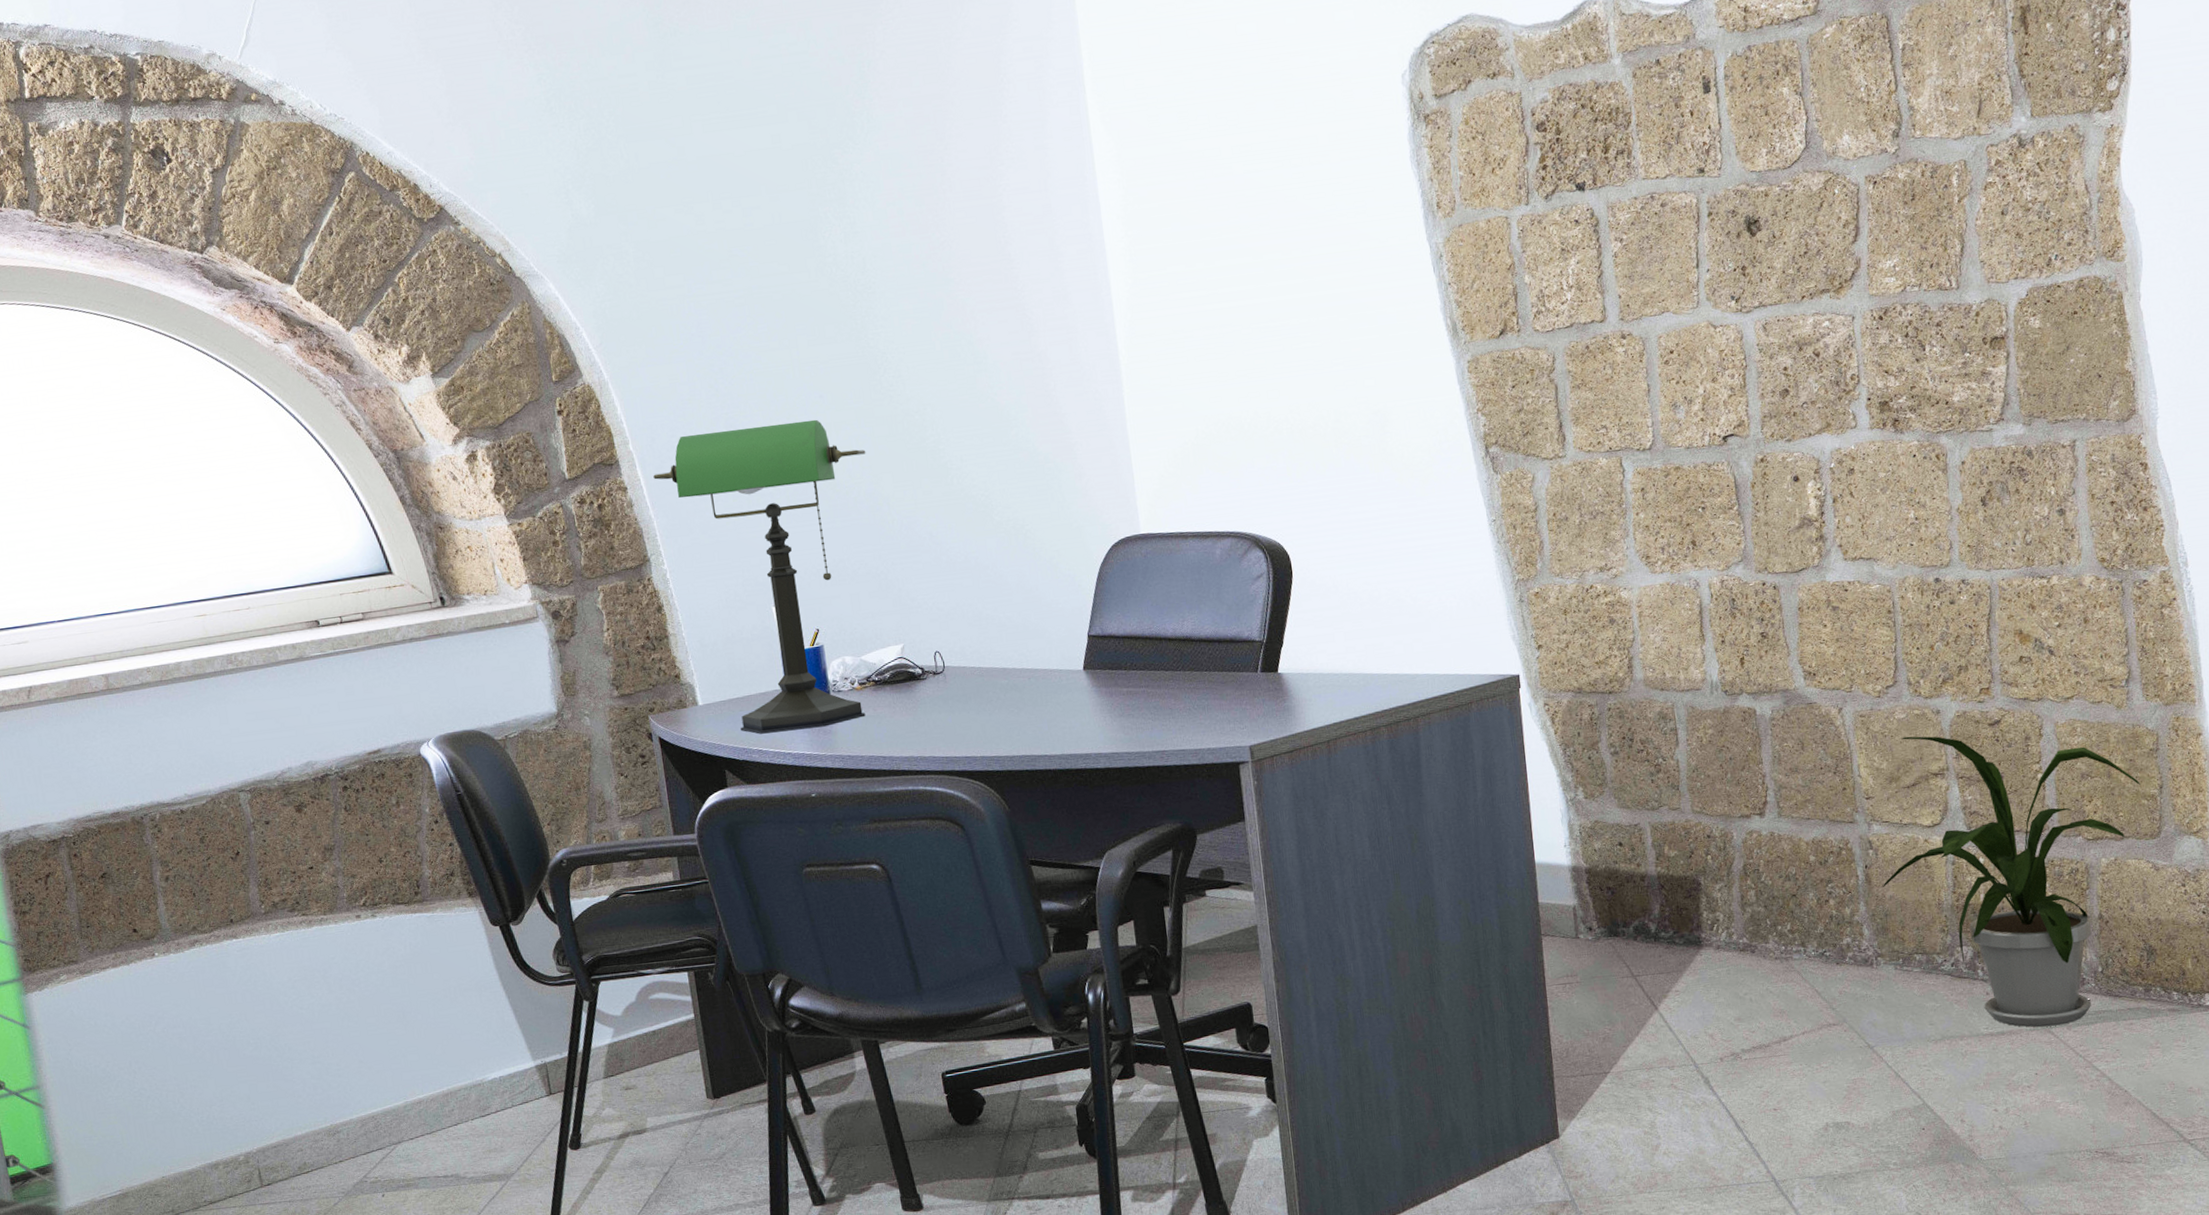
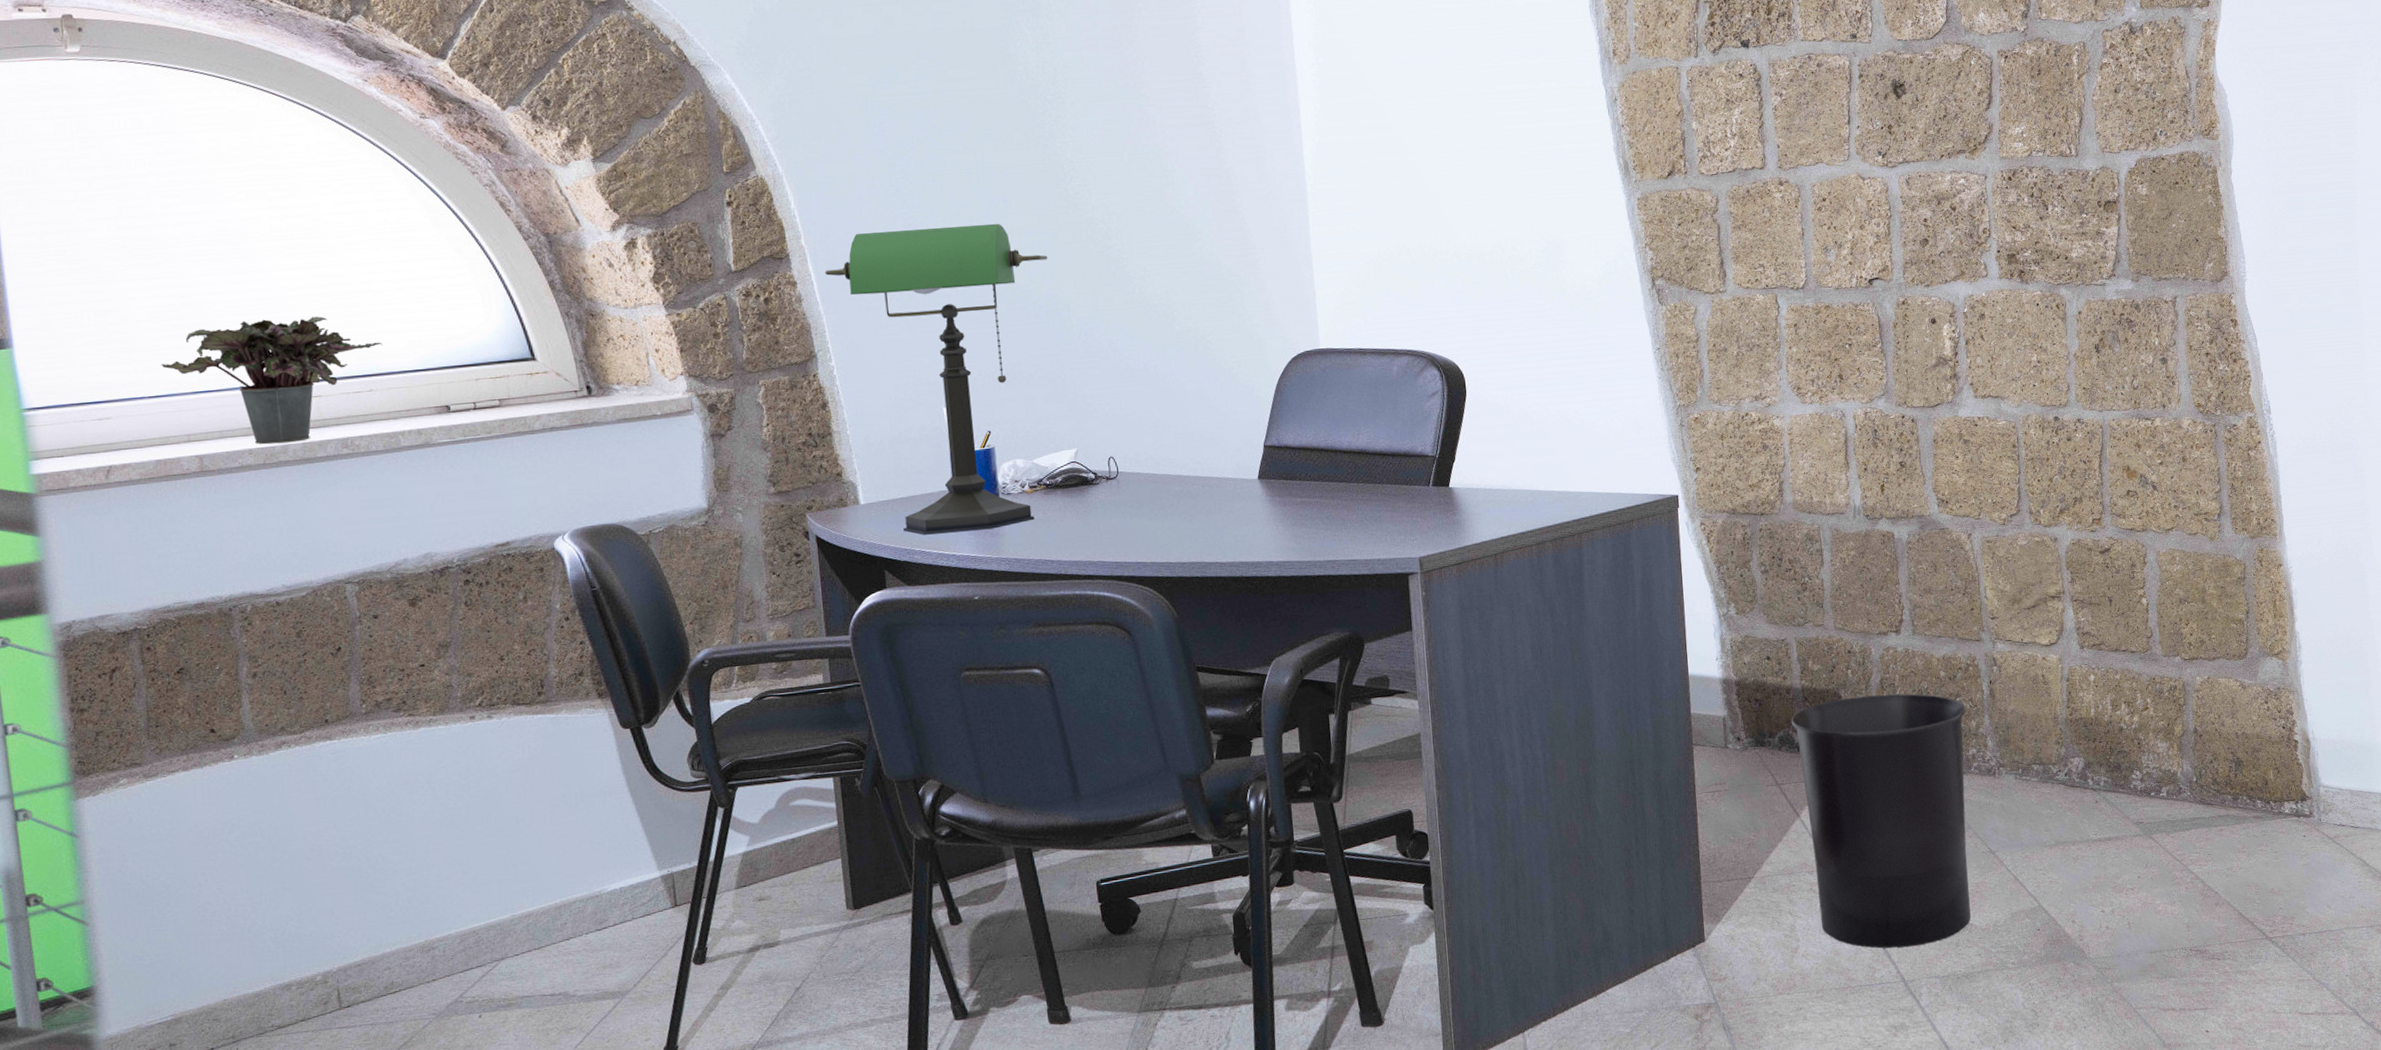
potted plant: none [65,539,256,663] -> present [160,316,383,445]
waste bin: none [1646,880,1848,1147] -> present [1791,693,1971,948]
house plant: present [1883,736,2141,1027] -> none [2005,561,2231,833]

